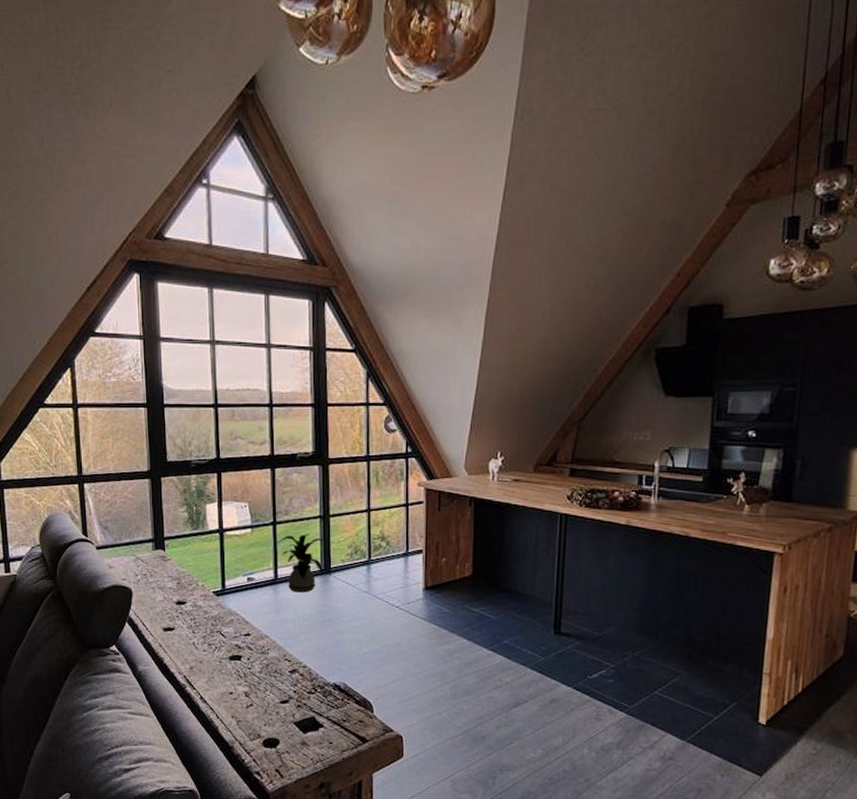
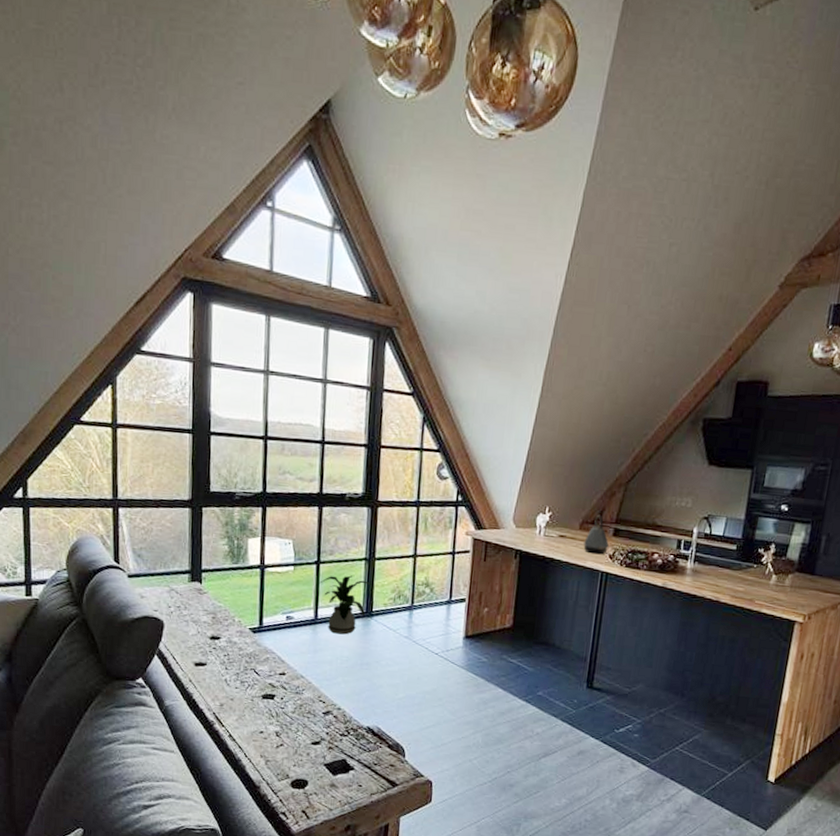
kettle: none [539,455,567,495] -> present [583,514,610,554]

